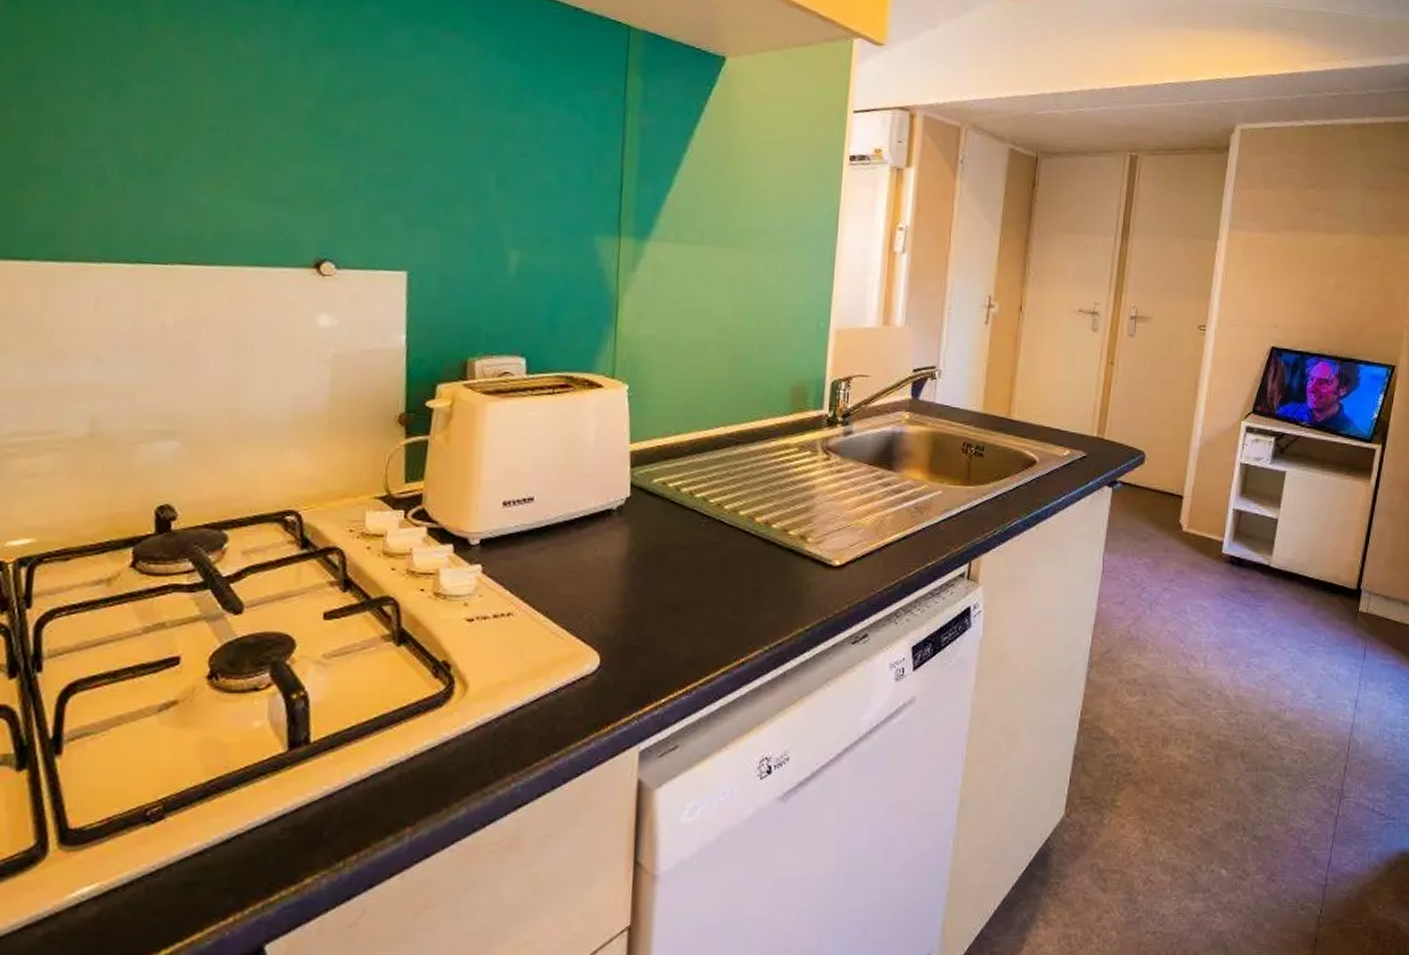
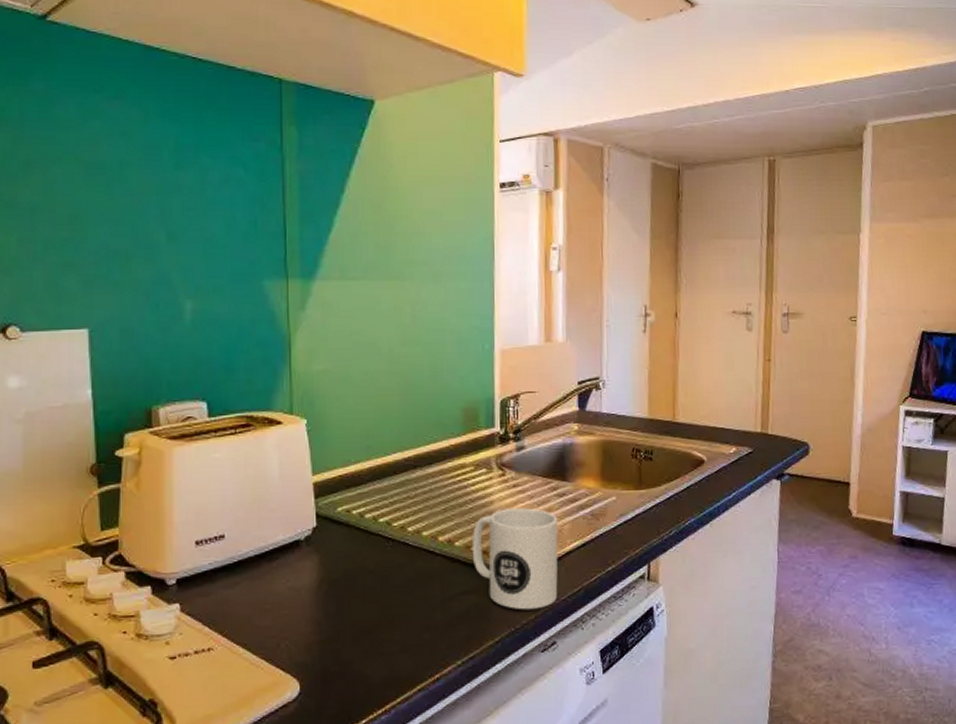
mug: none [788,494,881,600] -> present [471,508,559,610]

